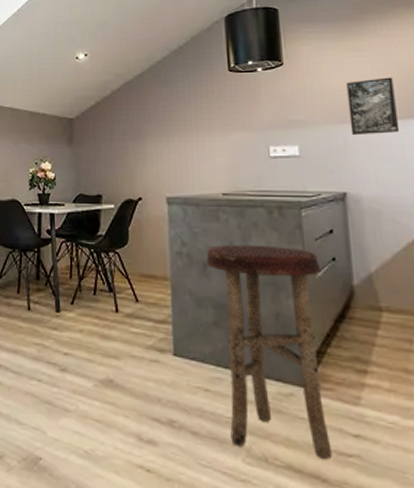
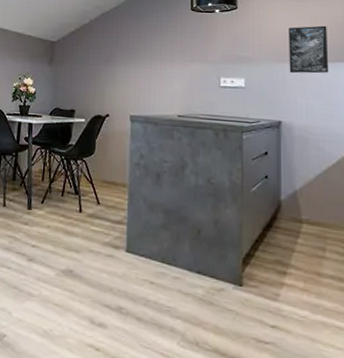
stool: present [206,244,333,461] -> none [160,159,255,346]

